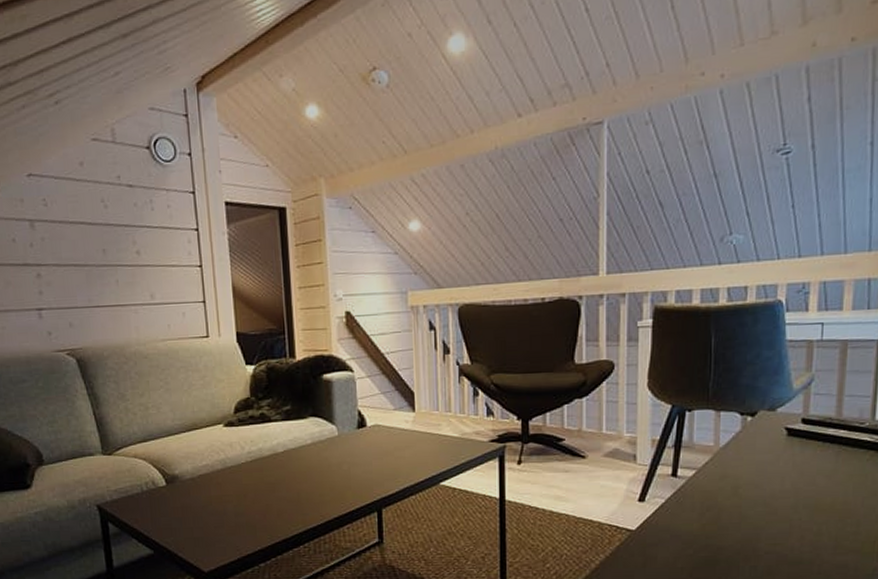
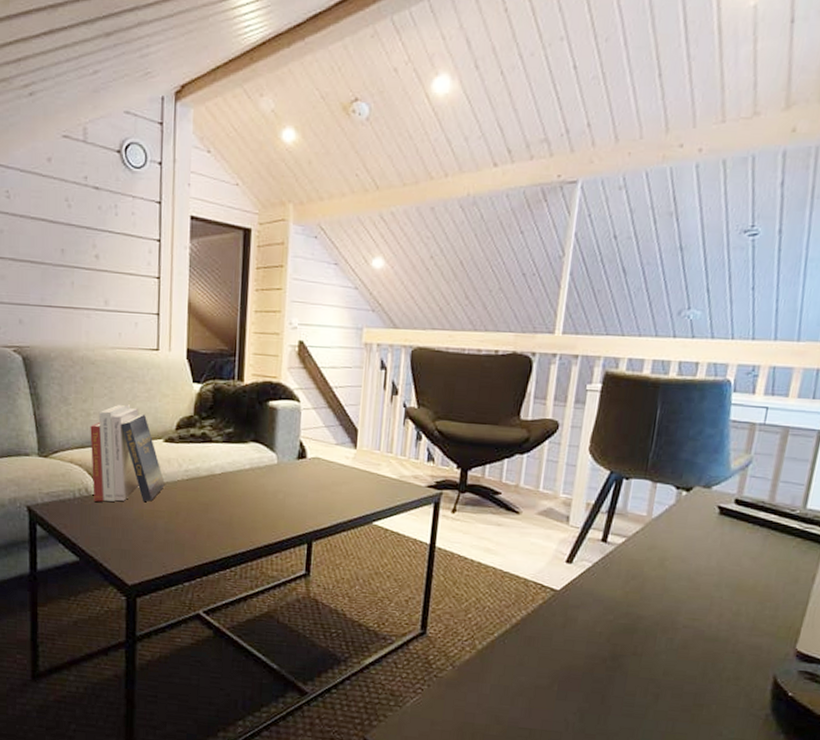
books: none [150,394,230,493] -> present [90,404,165,503]

